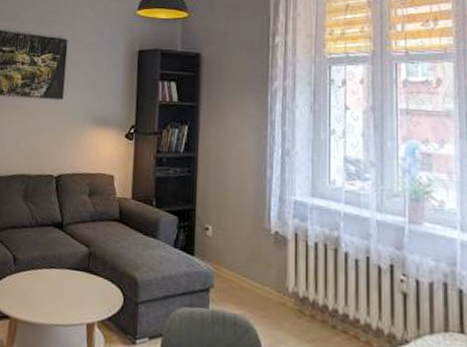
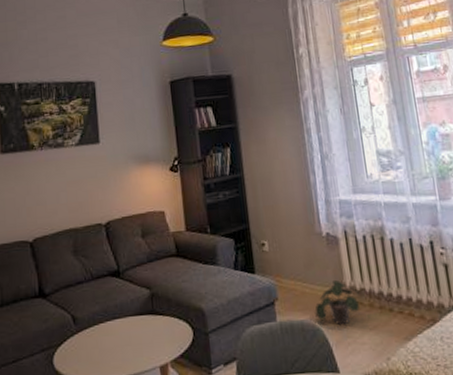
potted plant: none [250,282,302,330] -> present [314,280,360,326]

